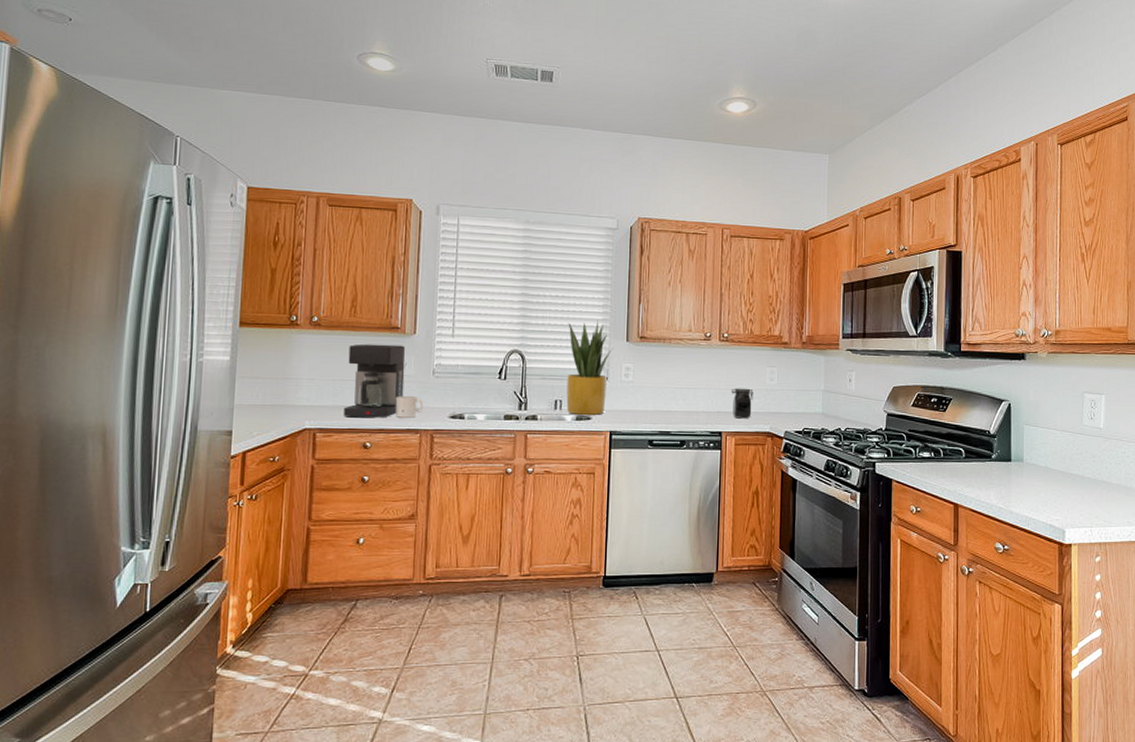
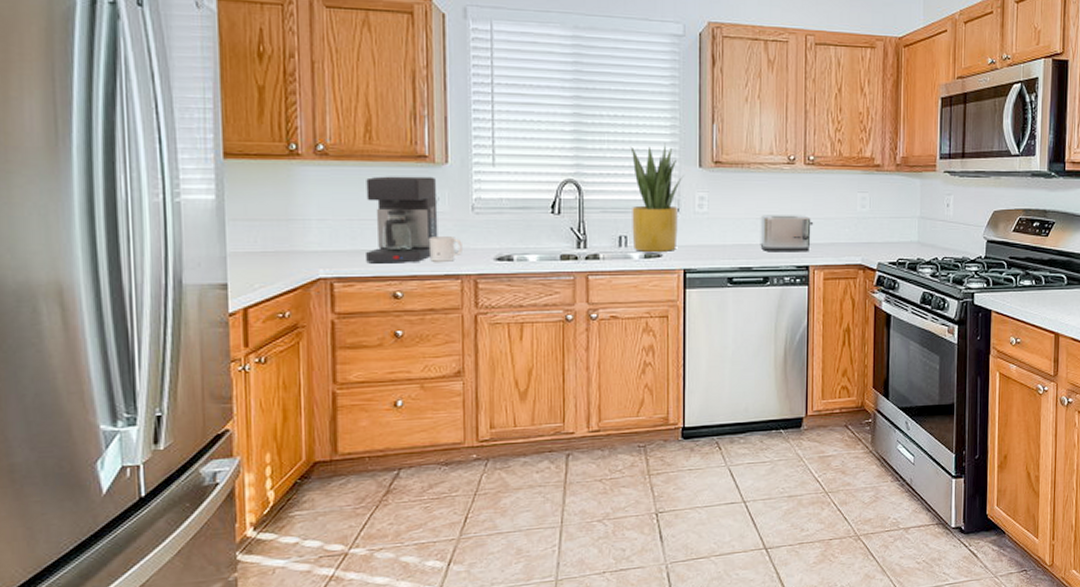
toaster: none [678,385,727,420] -> present [760,215,814,252]
jar: present [731,388,754,419] -> none [818,217,843,251]

